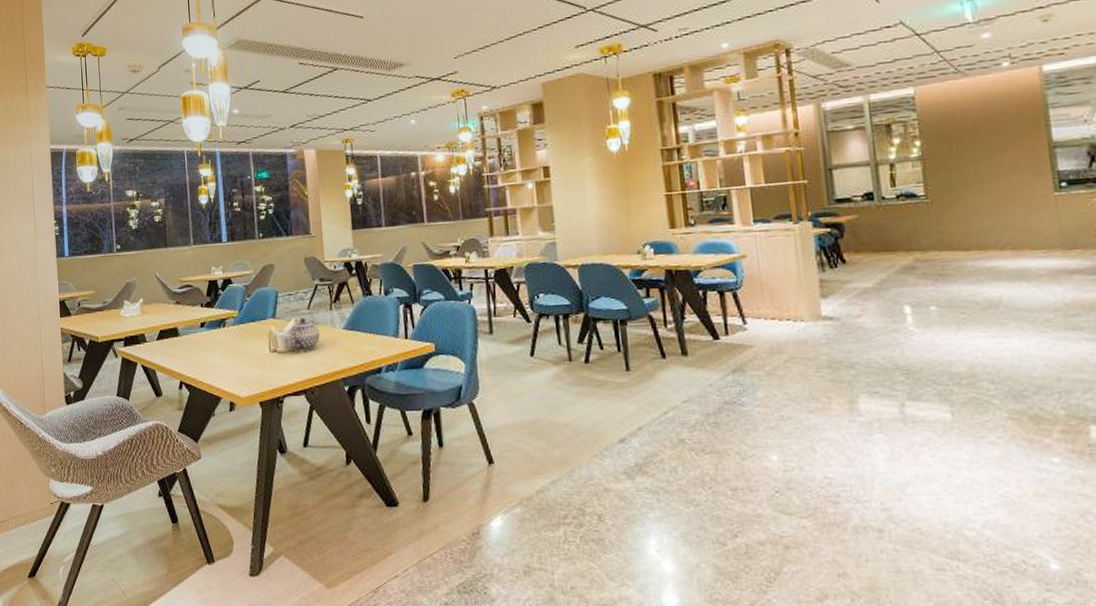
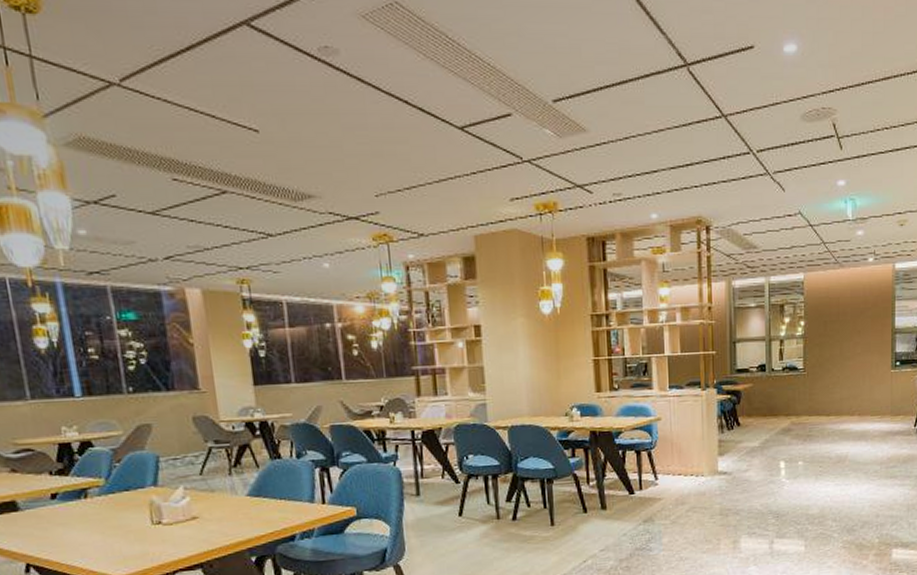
teapot: present [286,318,320,352] -> none [173,485,218,523]

